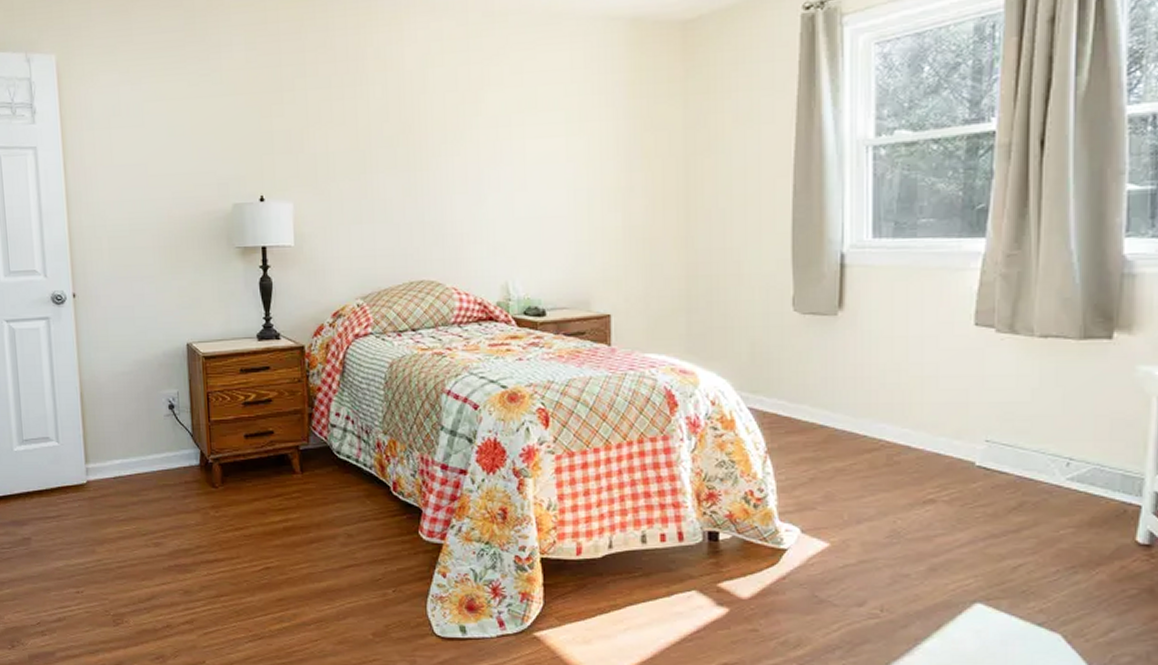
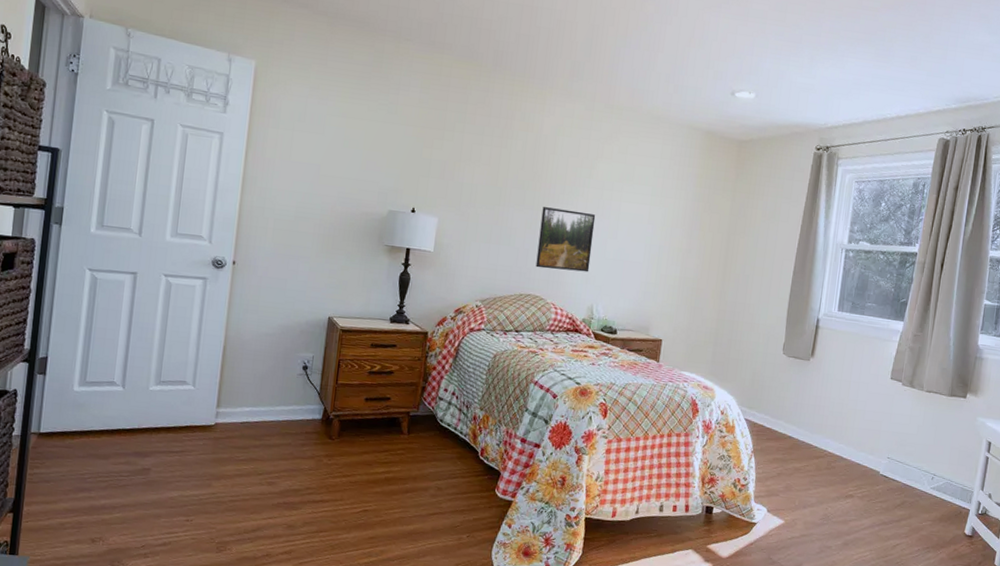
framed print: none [421,162,496,245] -> present [535,207,596,272]

